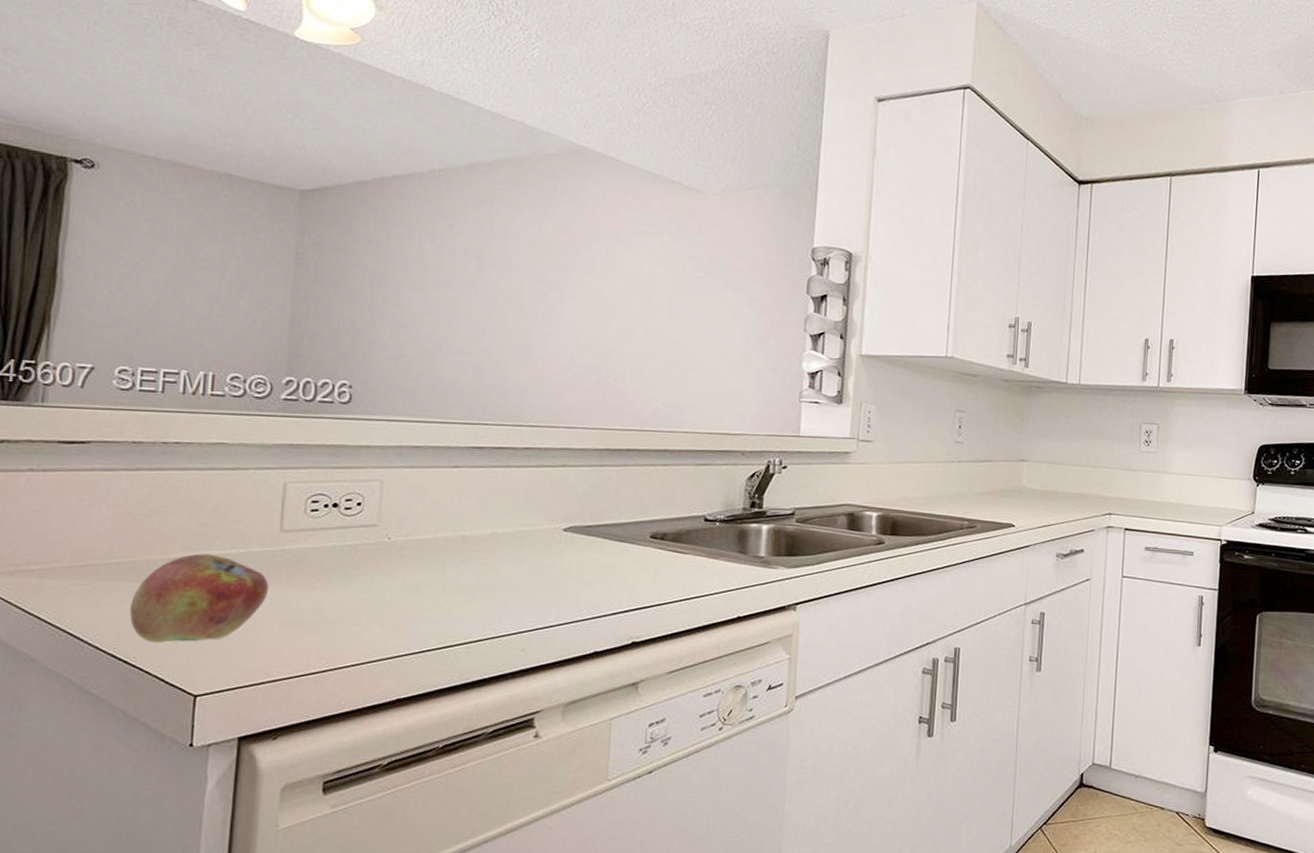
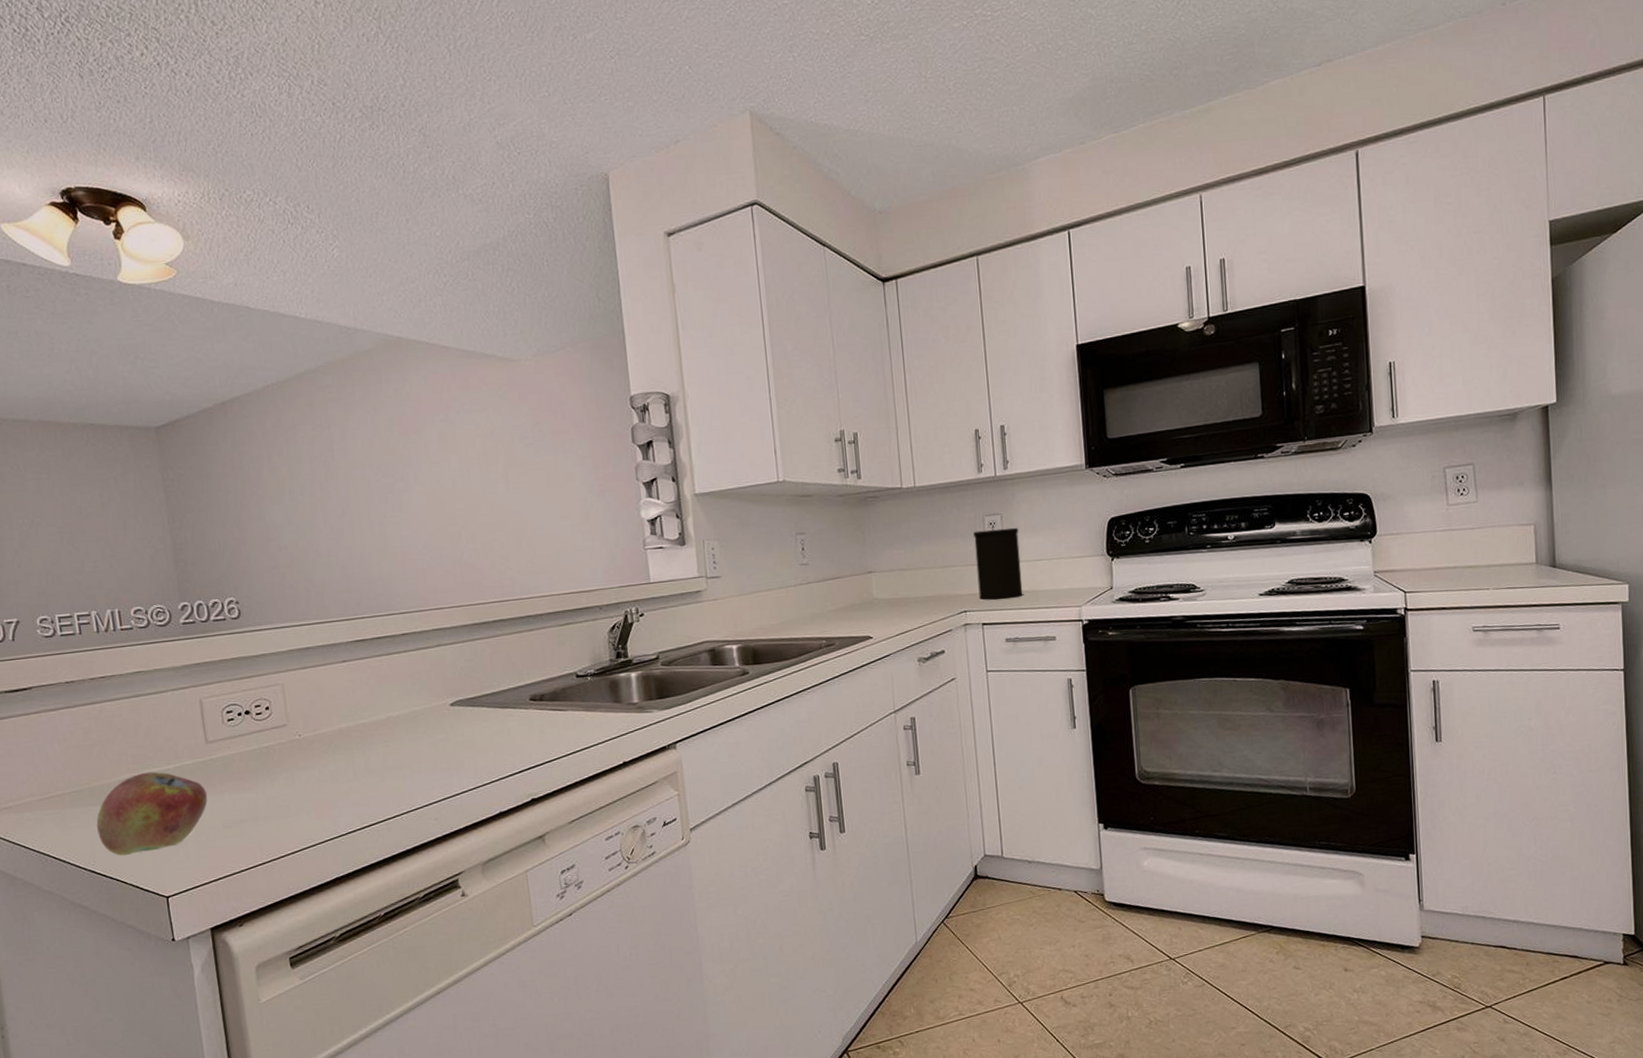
canister: none [1125,437,1173,509] -> present [974,527,1023,601]

